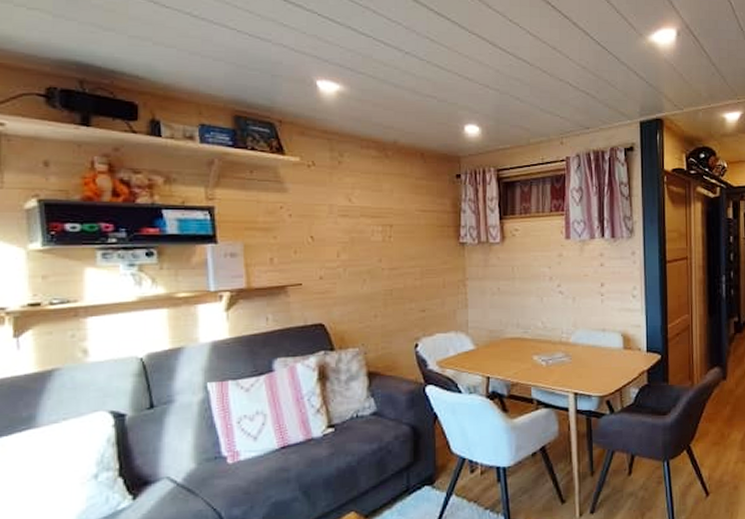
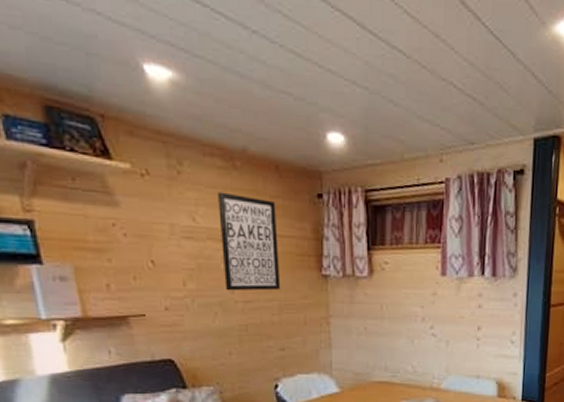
wall art: none [371,177,423,260] -> present [218,192,281,291]

